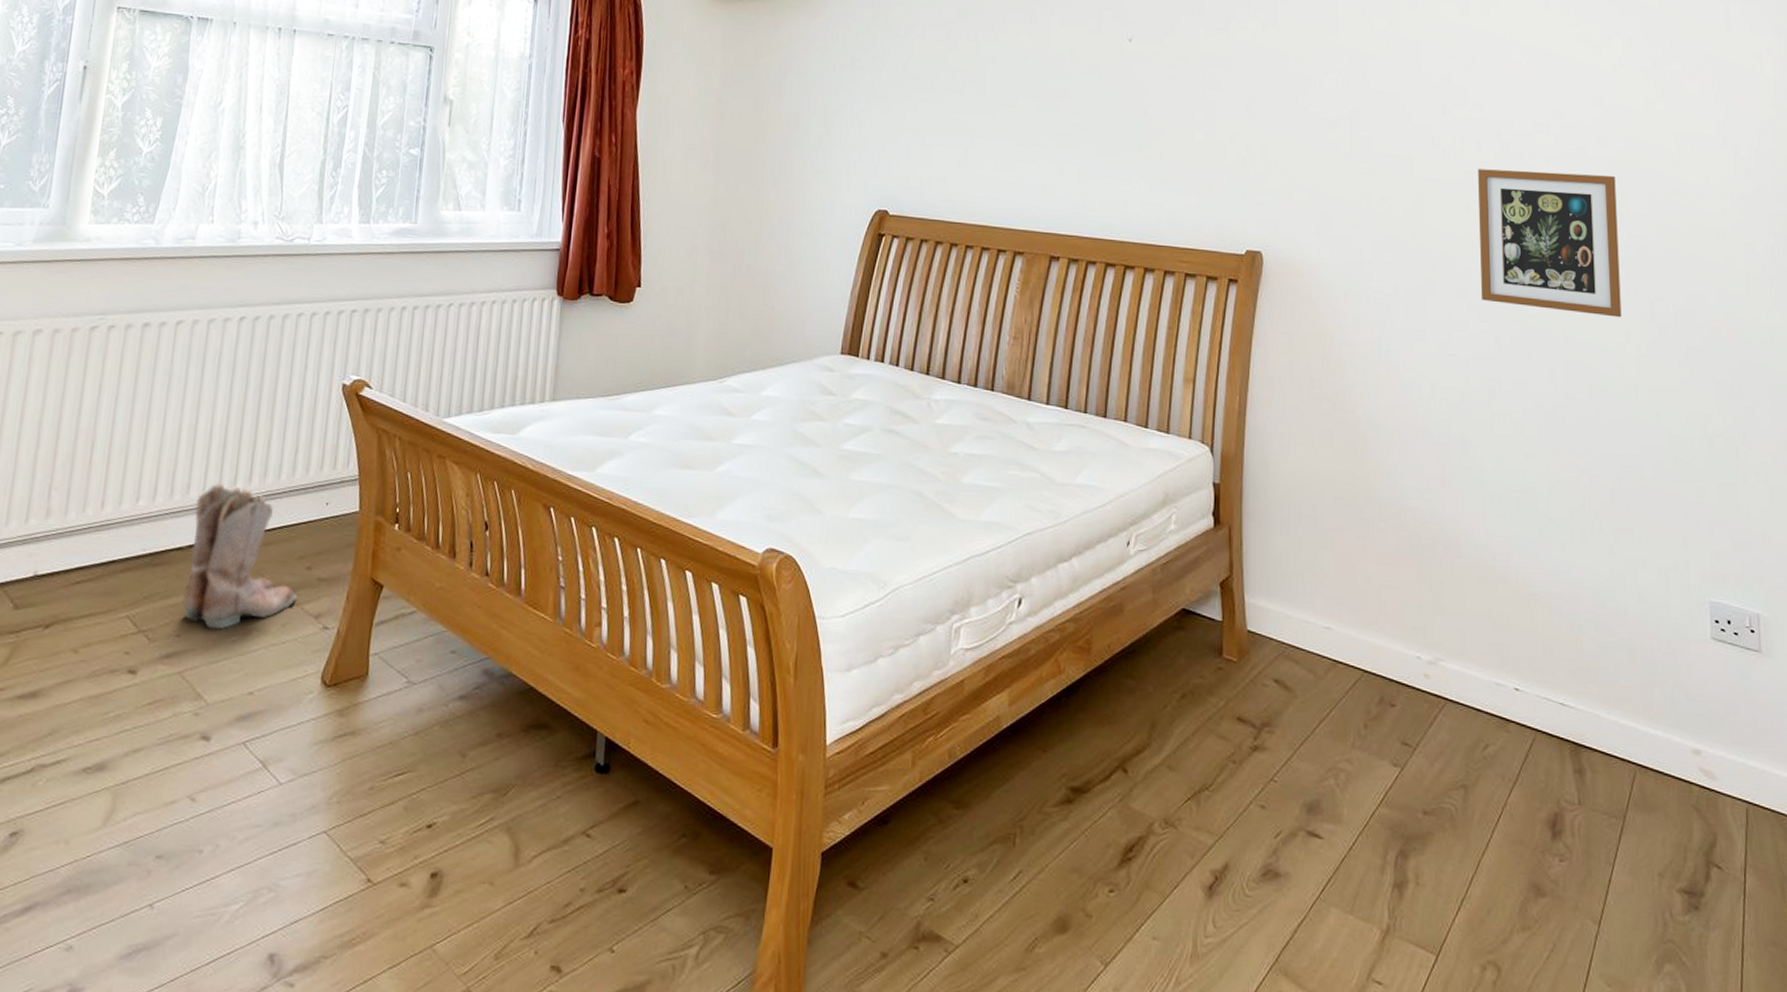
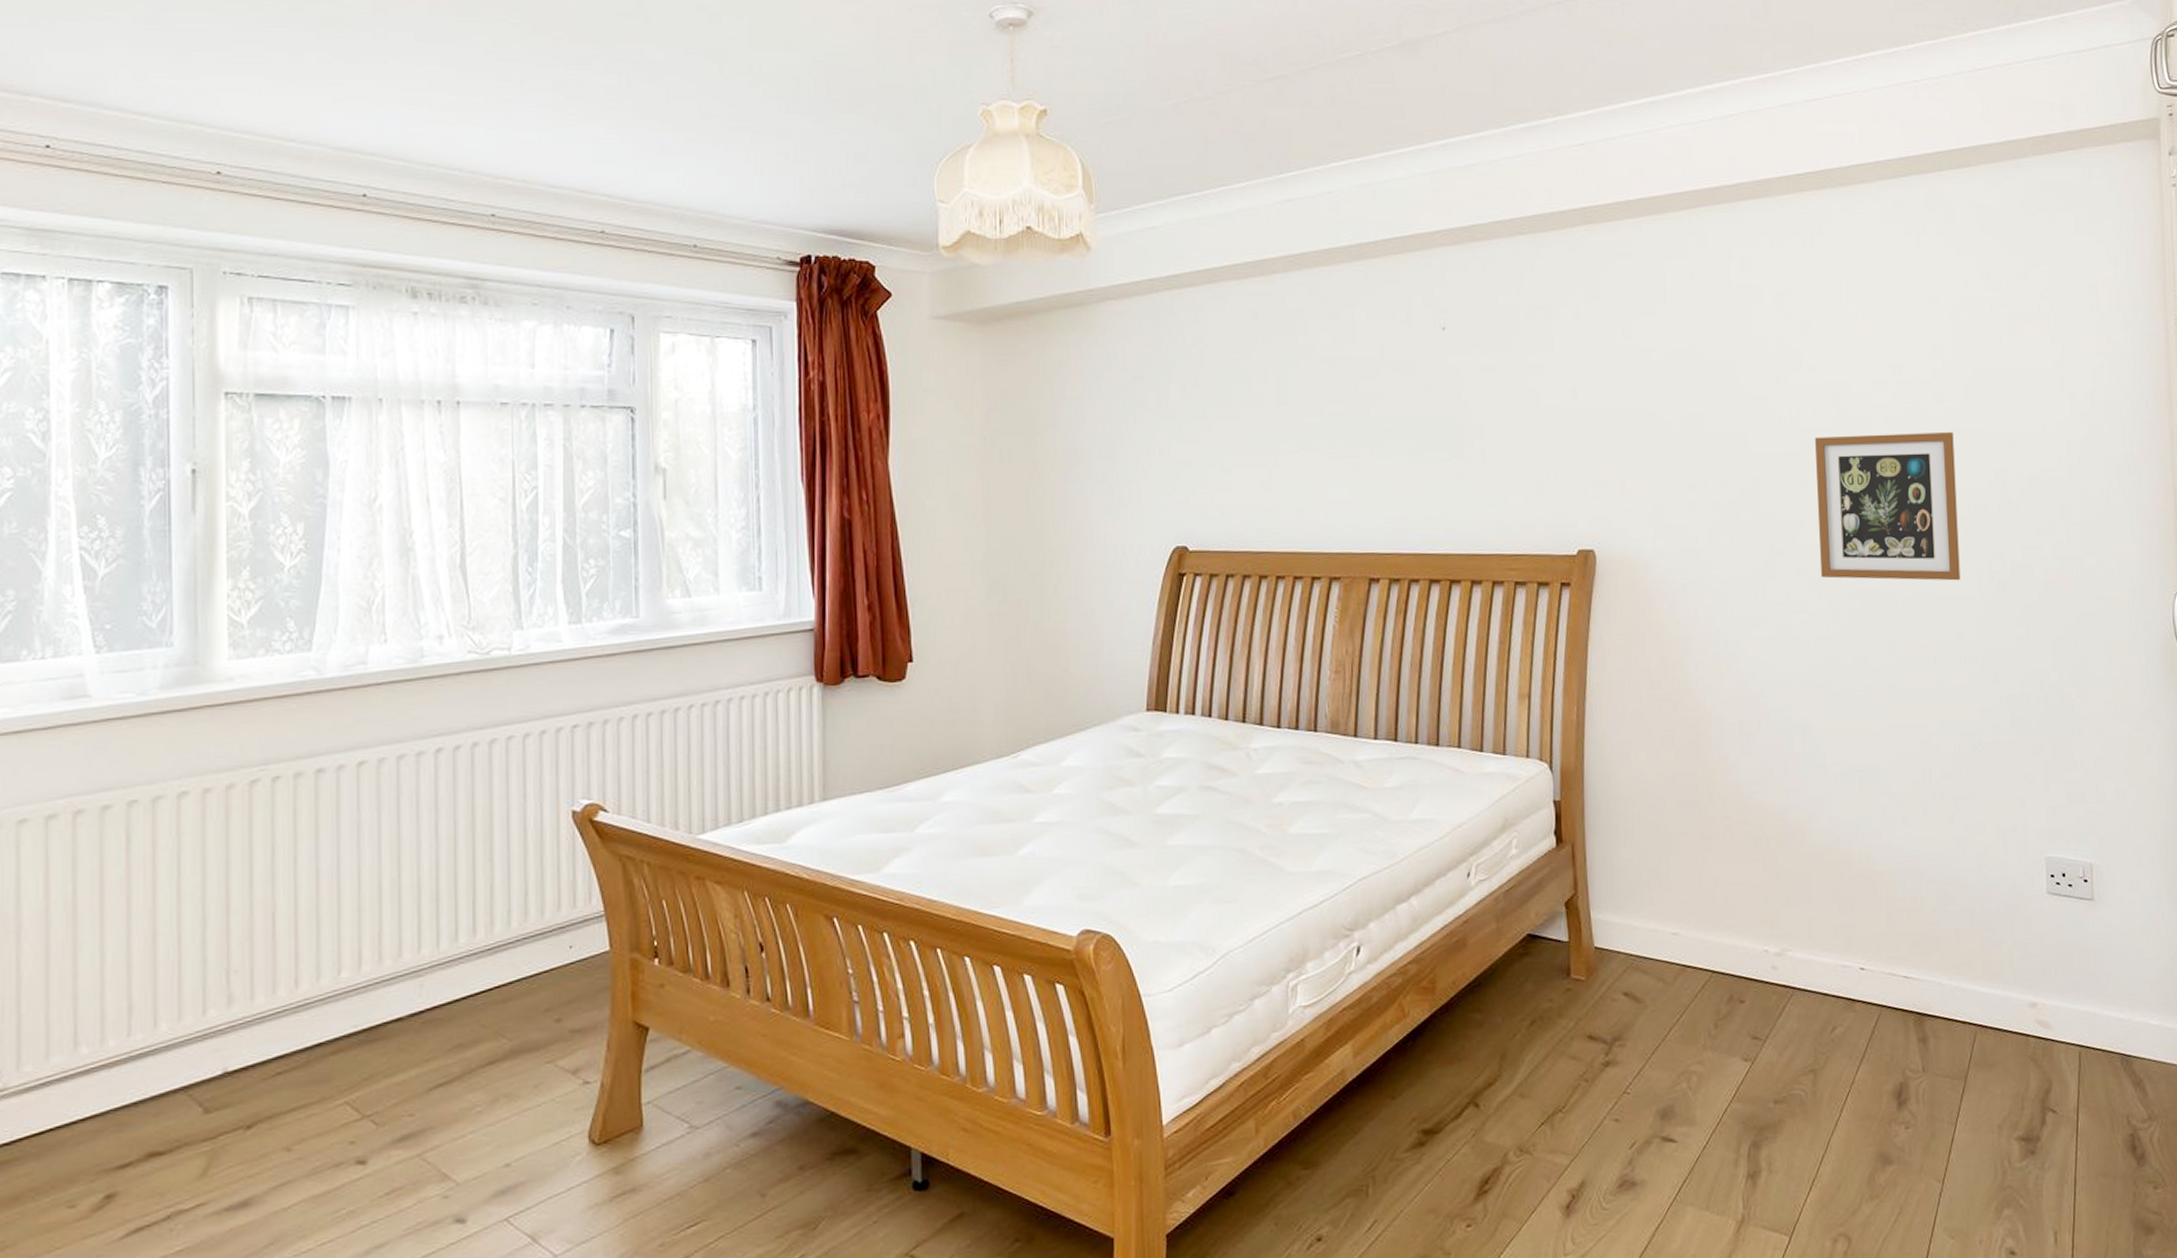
boots: present [183,483,297,630] -> none [411,940,548,1103]

